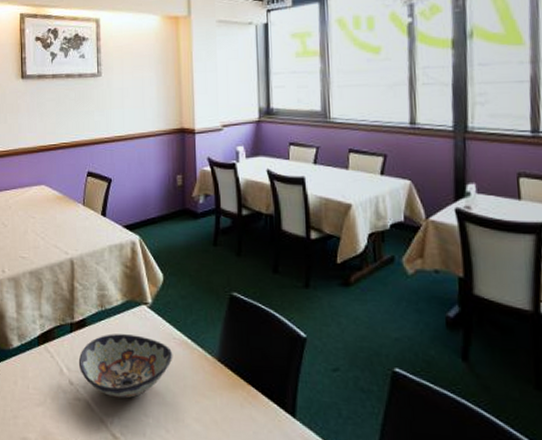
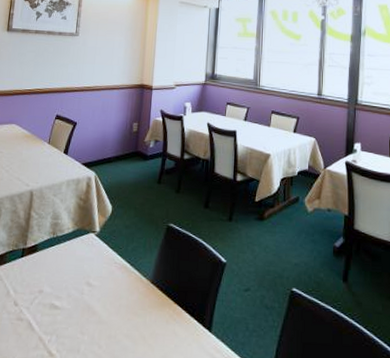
decorative bowl: present [78,334,173,399] -> none [25,258,113,318]

